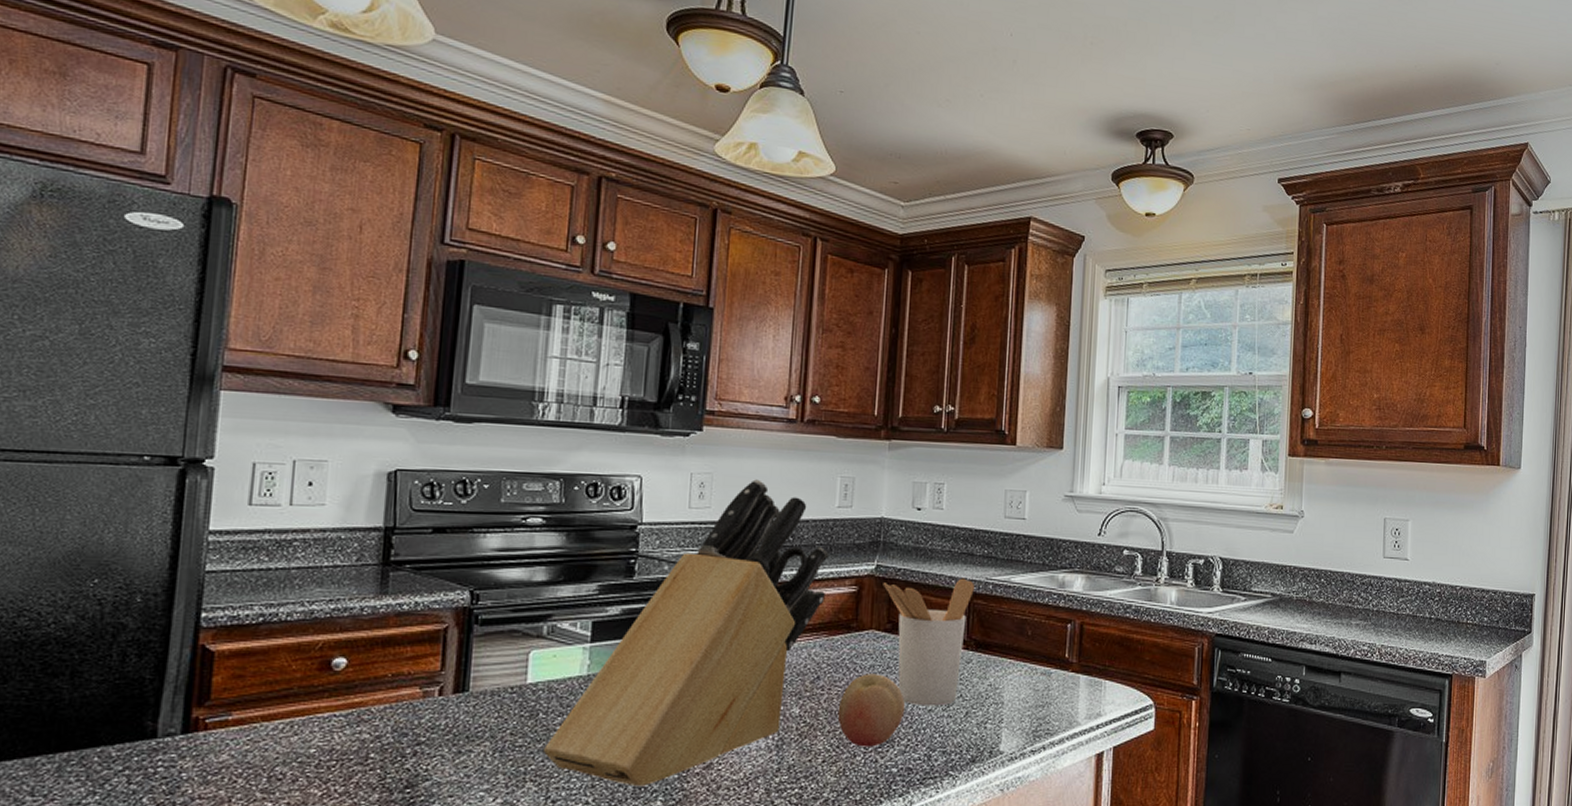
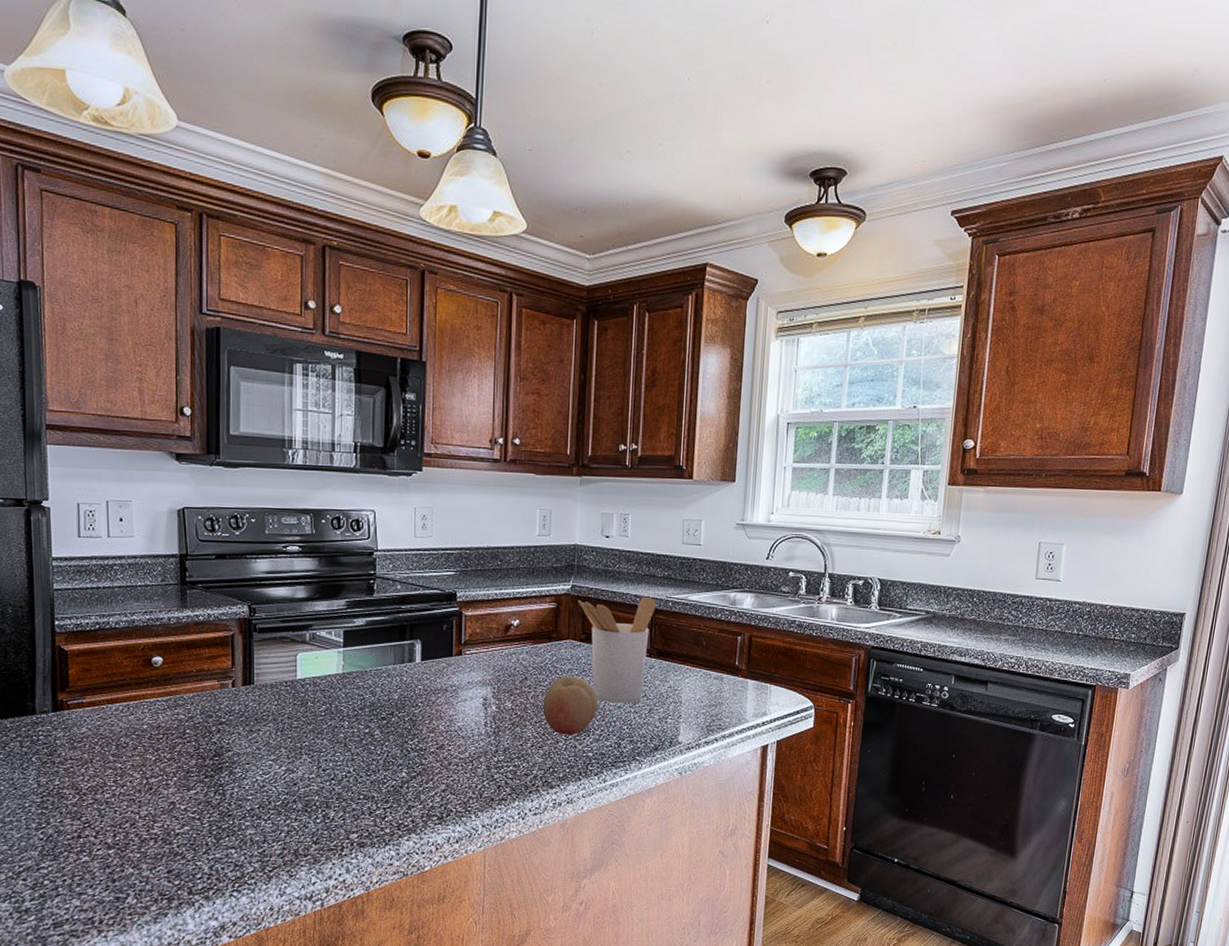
knife block: present [544,479,829,787] -> none [314,512,532,761]

